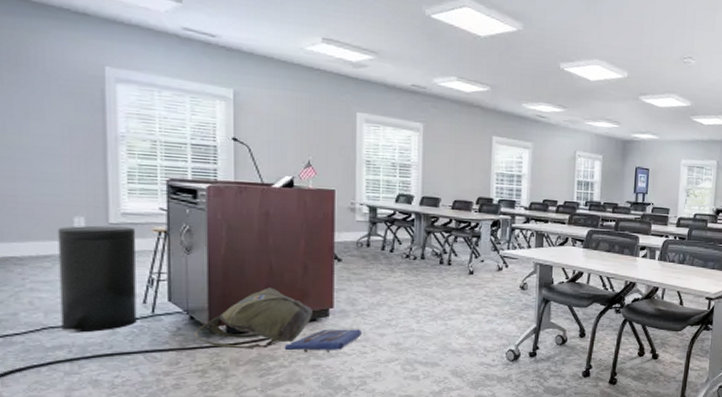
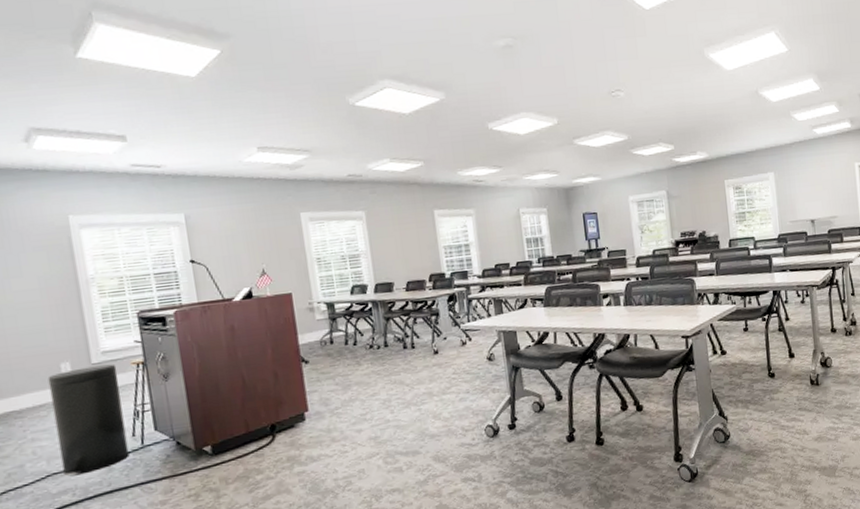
backpack: present [194,287,312,349] -> none [182,401,290,469]
tote bag: present [284,329,363,353] -> none [268,428,341,462]

